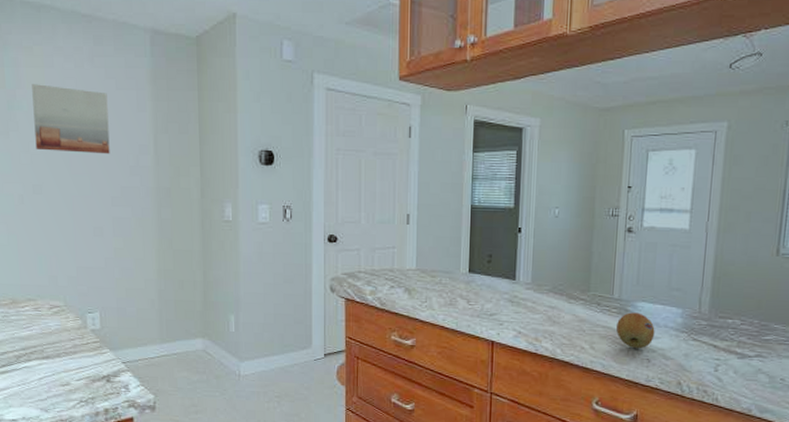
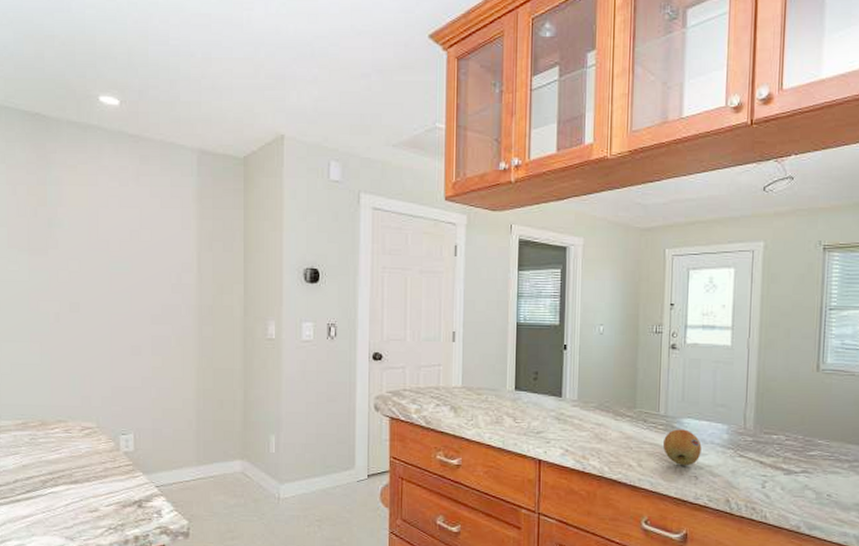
wall art: present [32,84,110,154] -> none [74,202,152,272]

